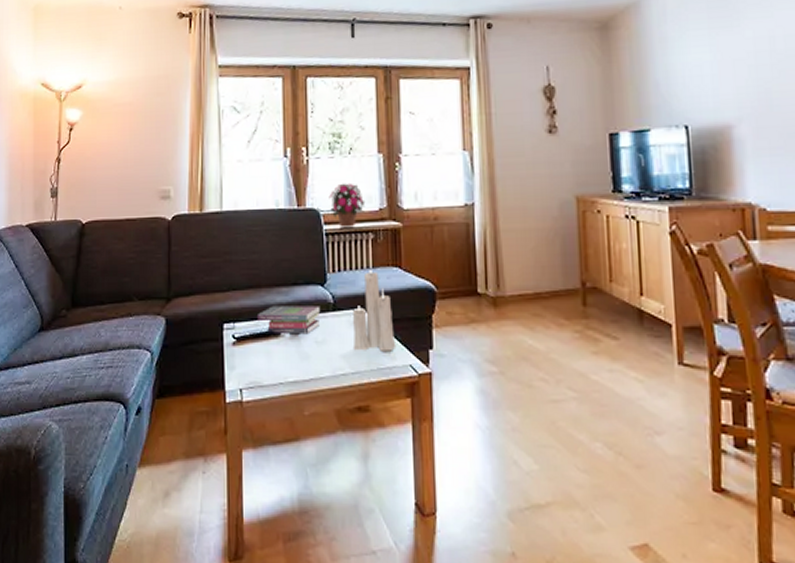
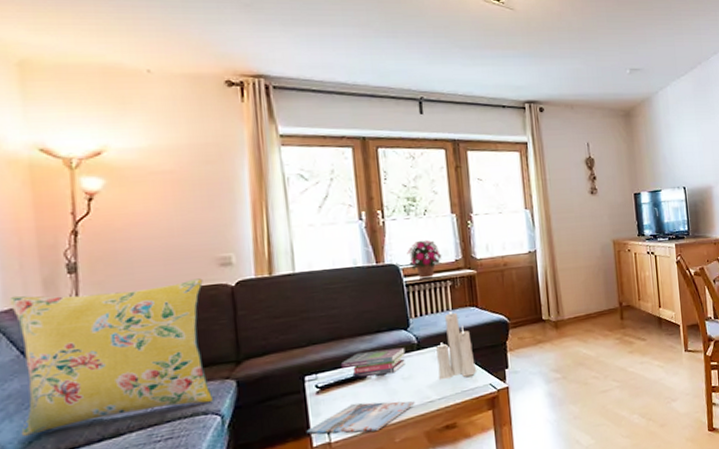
pillow: none [10,210,147,344] -> present [9,278,214,437]
magazine: none [221,362,327,397] -> present [306,401,415,434]

